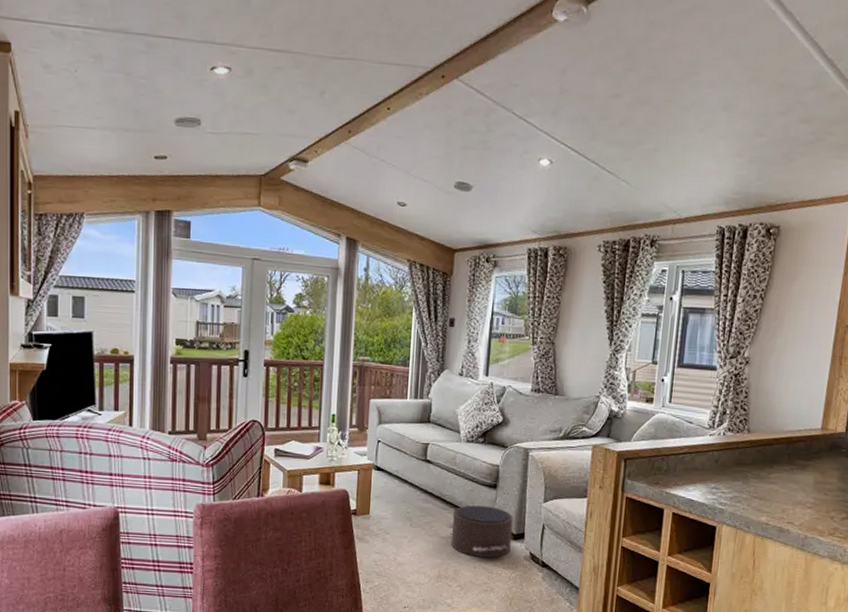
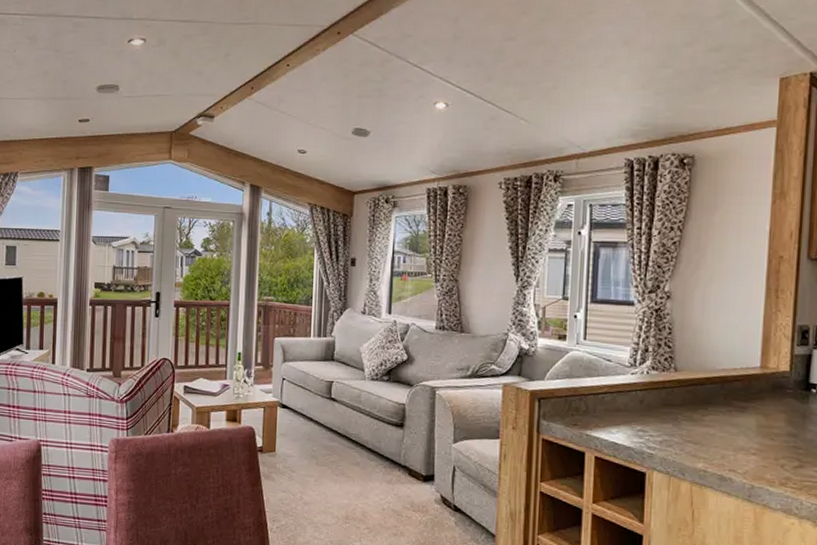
pouf: present [446,505,513,558] -> none [353,444,422,500]

